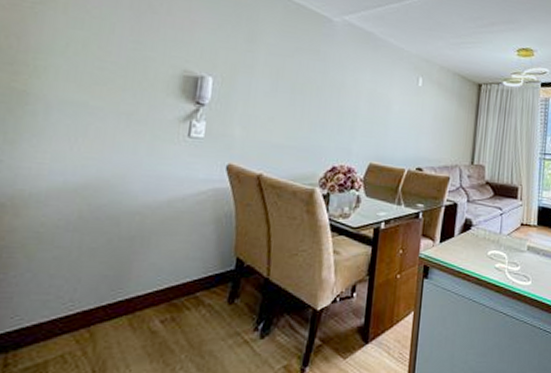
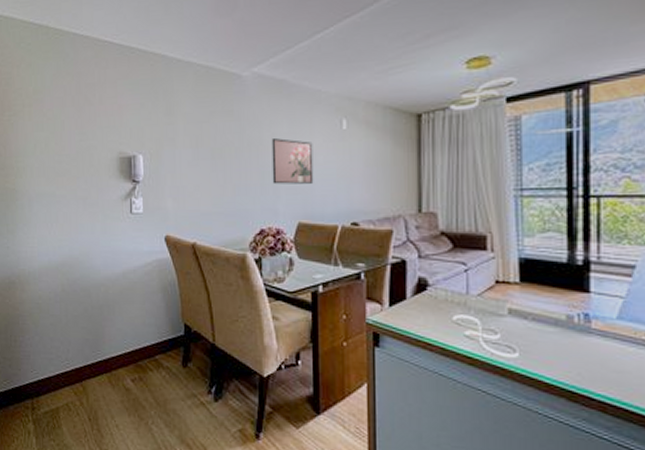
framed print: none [350,84,391,130] -> present [271,138,314,185]

